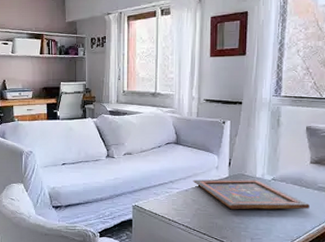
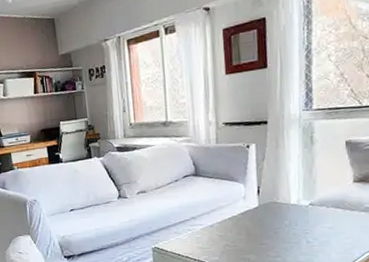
painted panel: present [193,179,310,210] -> none [218,206,356,243]

